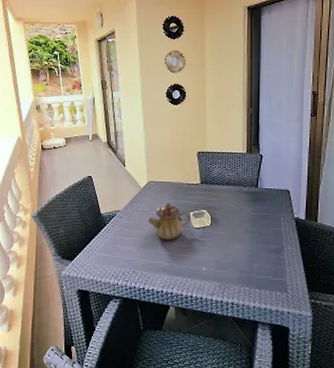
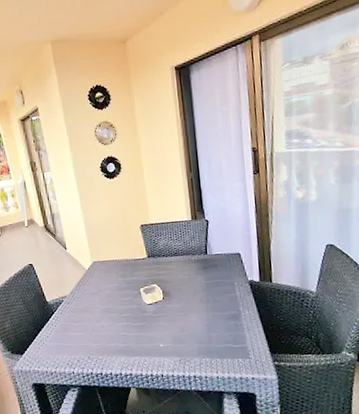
teapot: present [148,203,190,241] -> none [97,282,142,321]

